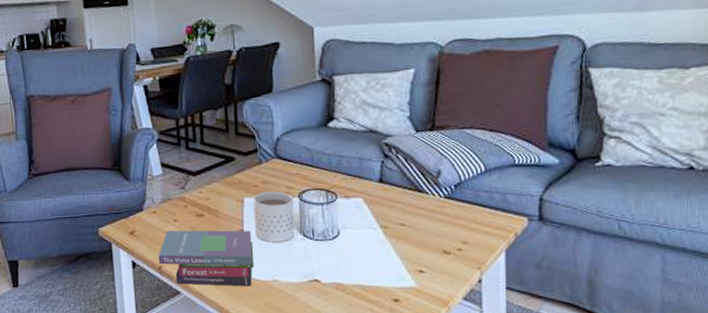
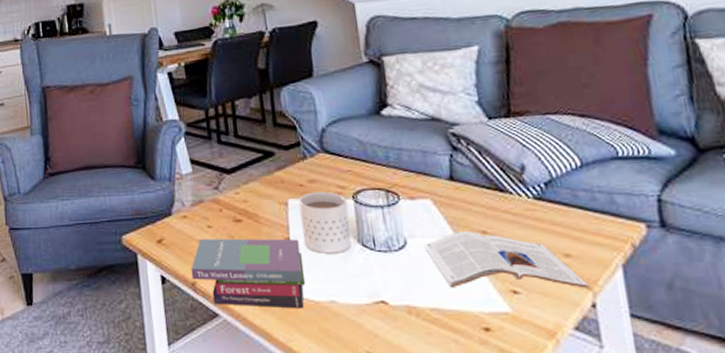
magazine: none [353,223,479,269] -> present [423,230,590,288]

